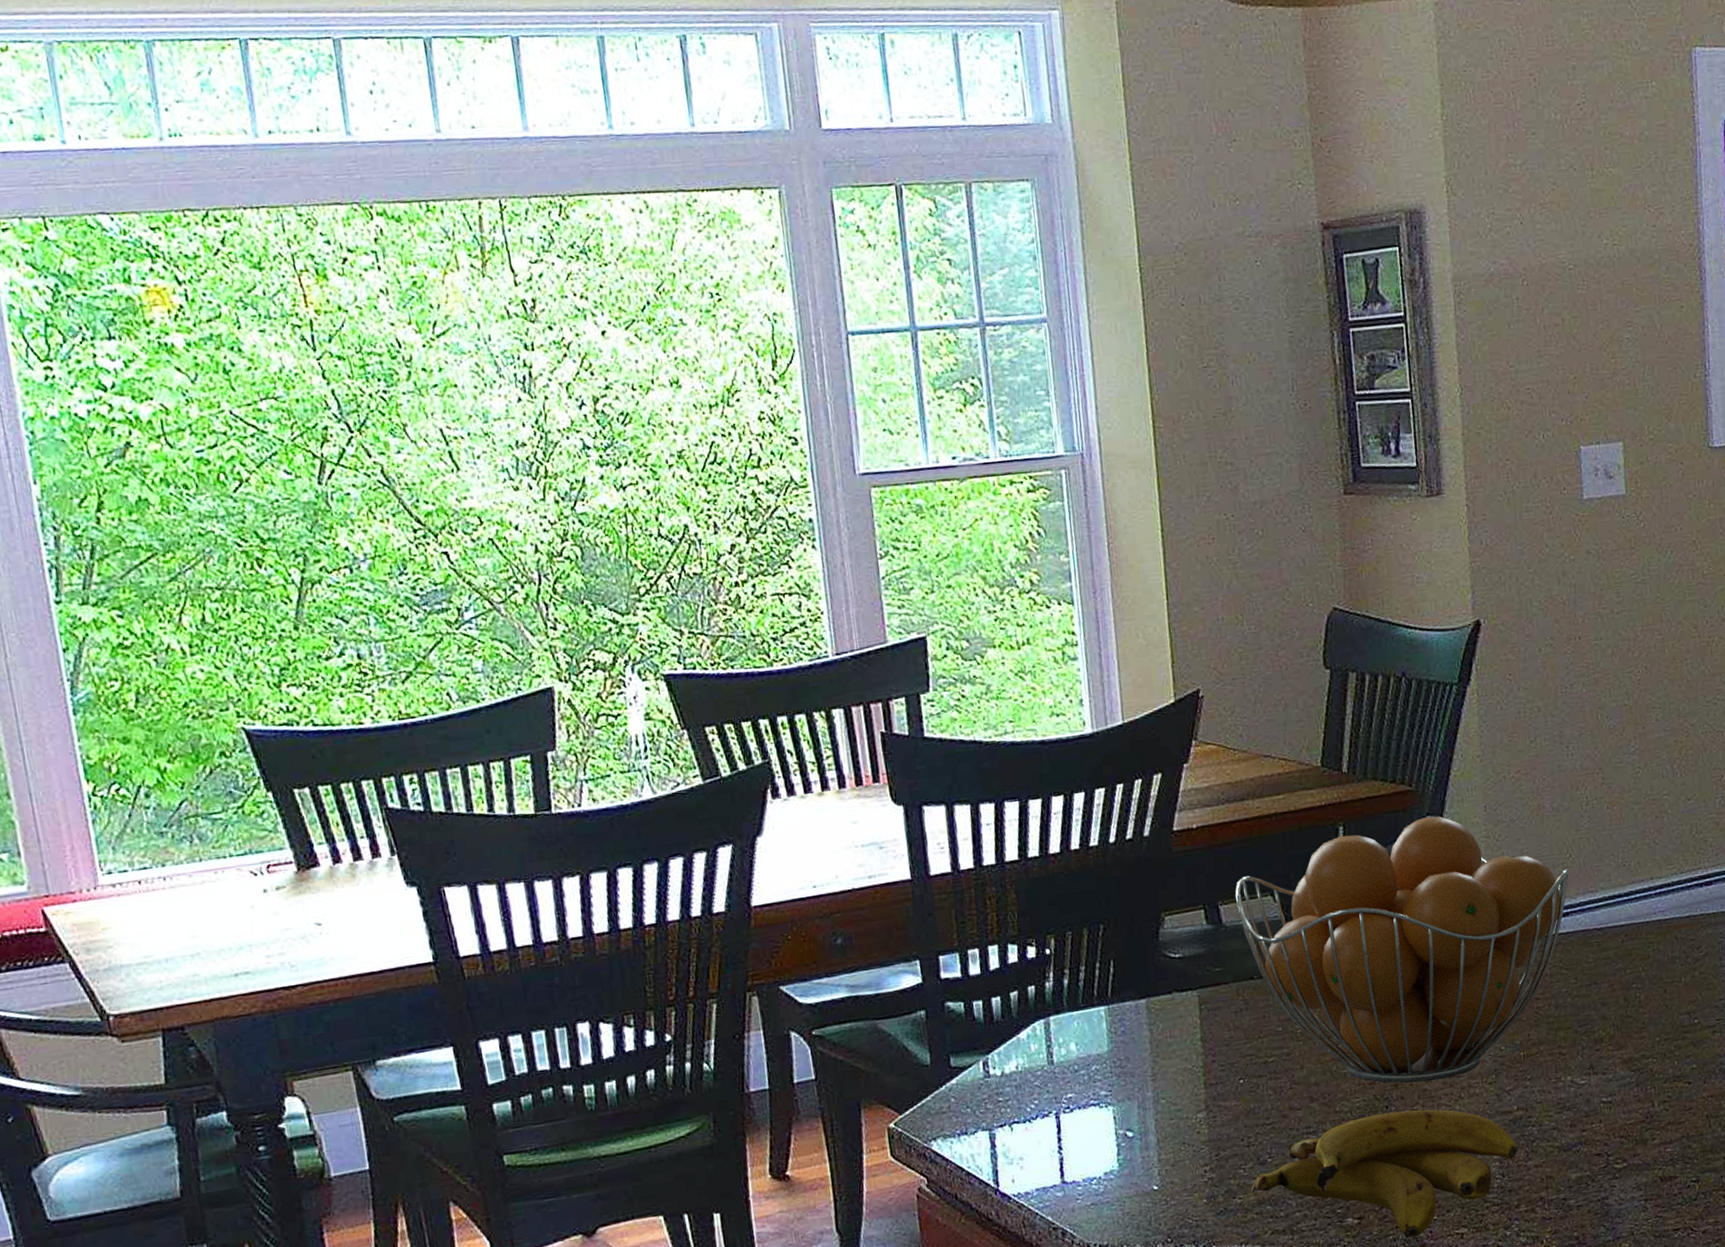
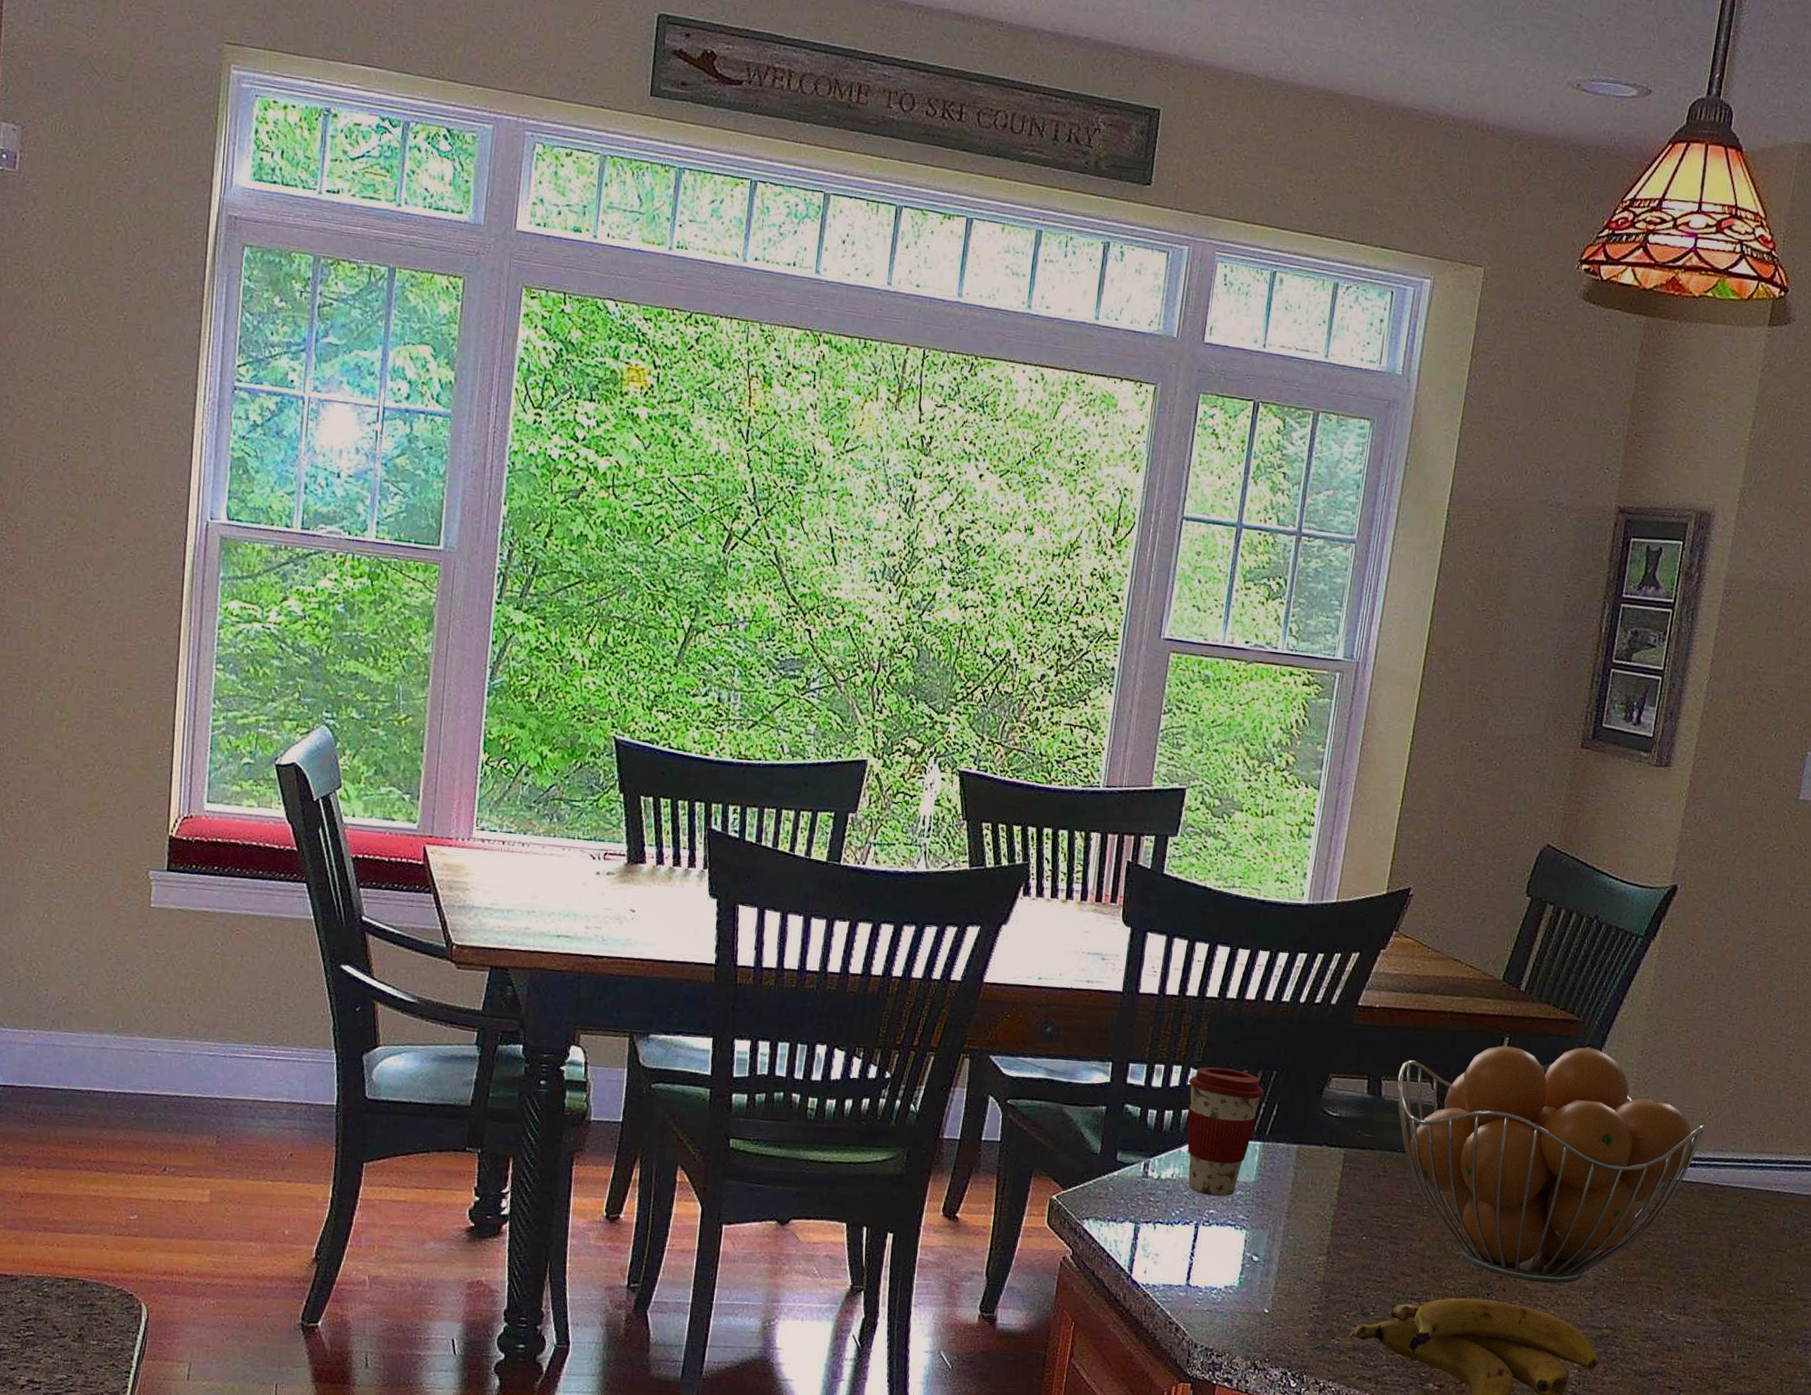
coffee cup: none [1009,934,1096,1080] -> present [1187,1067,1265,1197]

